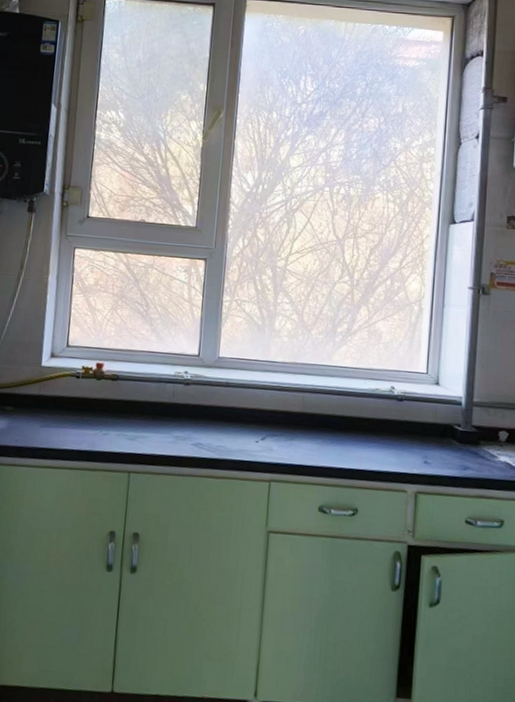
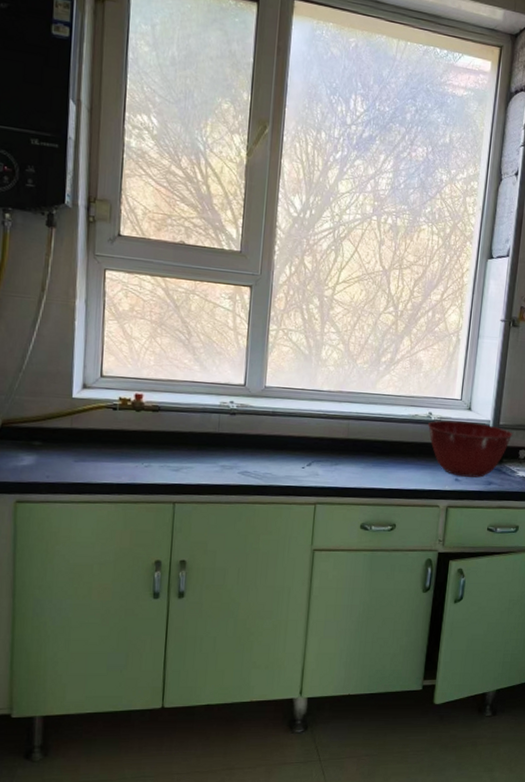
mixing bowl: none [391,395,490,461] -> present [428,420,513,478]

